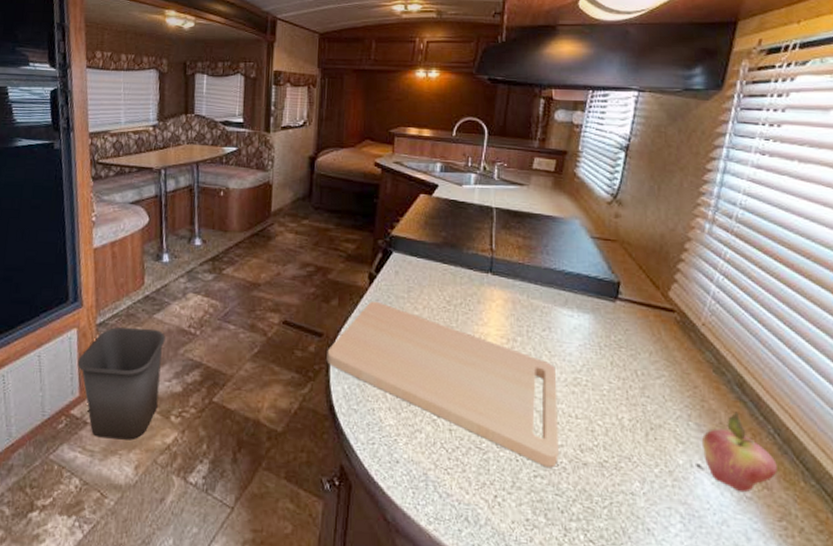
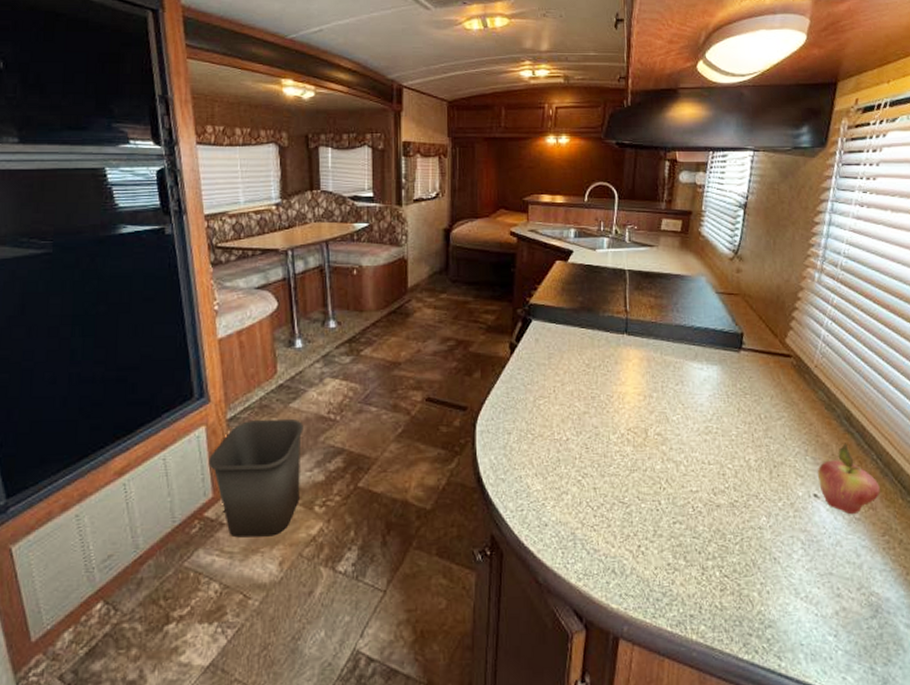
cutting board: present [326,301,559,468] -> none [472,370,695,514]

